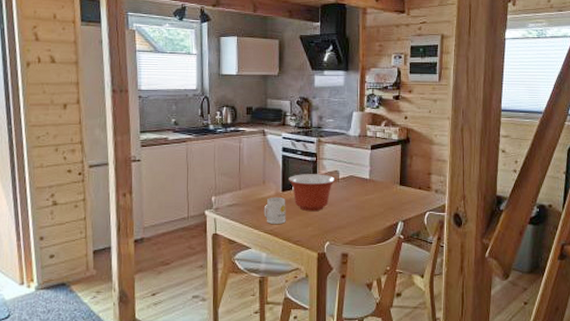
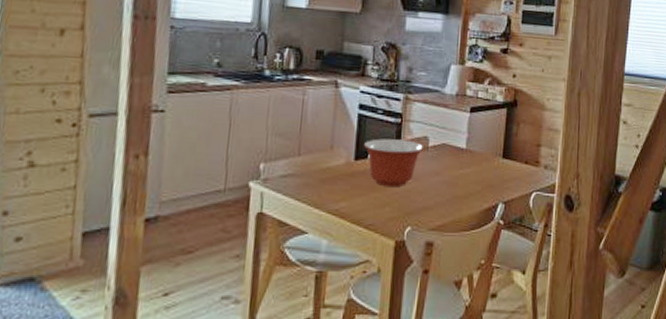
mug: present [263,196,286,224] -> none [328,166,359,202]

